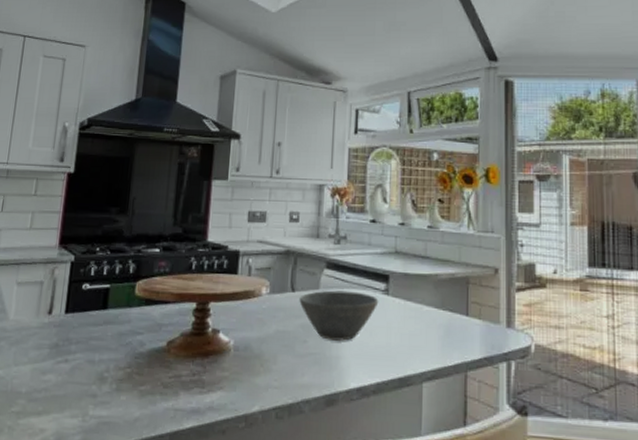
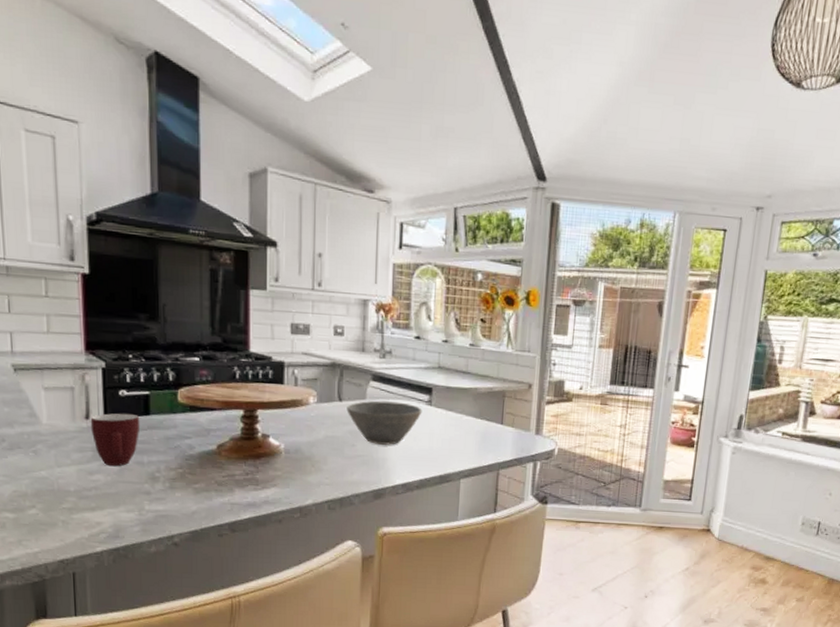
mug: none [51,307,98,366] -> present [90,413,140,467]

